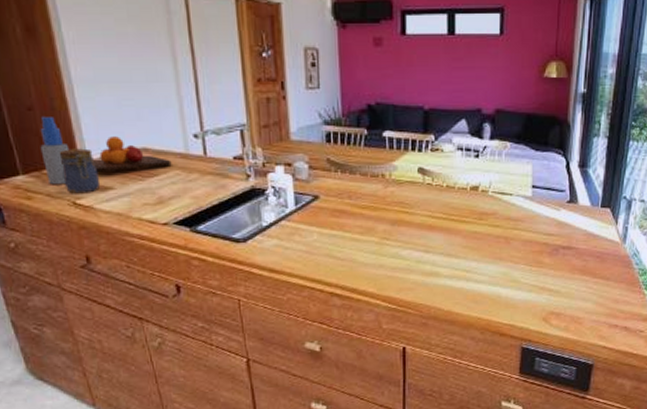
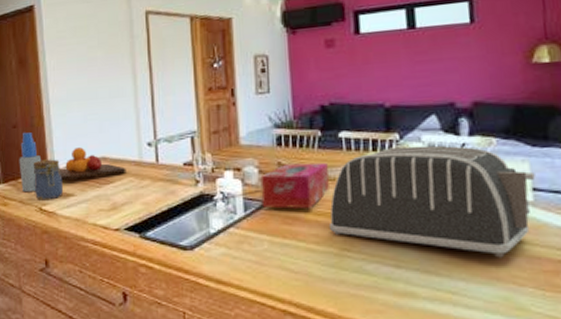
tissue box: none [310,160,373,203] -> present [260,162,329,209]
toaster: none [371,147,535,242] -> present [328,145,536,258]

